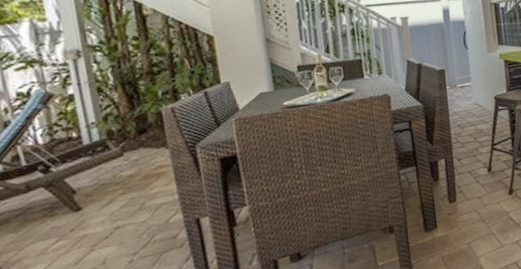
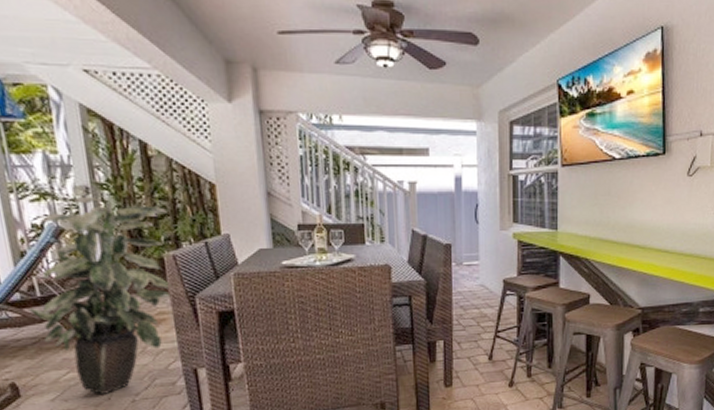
indoor plant: none [11,59,170,260] -> present [27,196,171,396]

